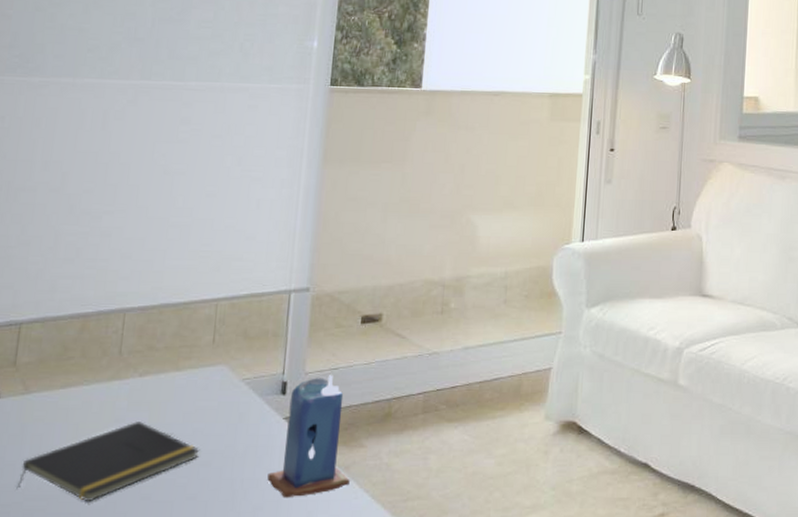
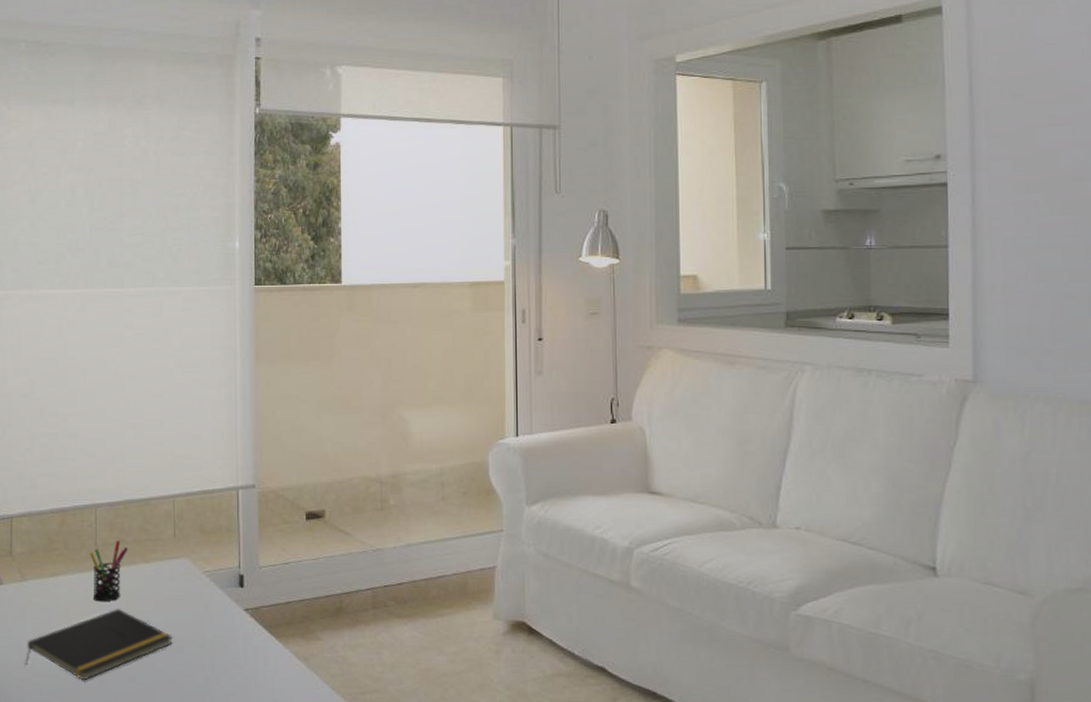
pen holder: none [109,348,158,415] -> present [90,541,128,602]
candle: present [267,374,350,498] -> none [235,568,310,686]

